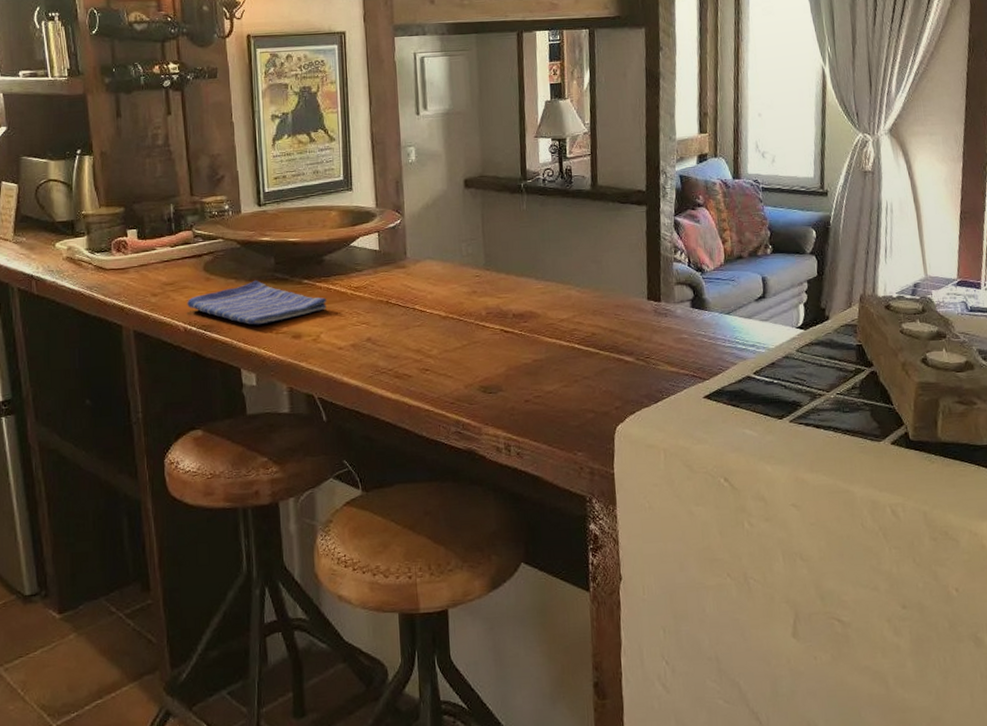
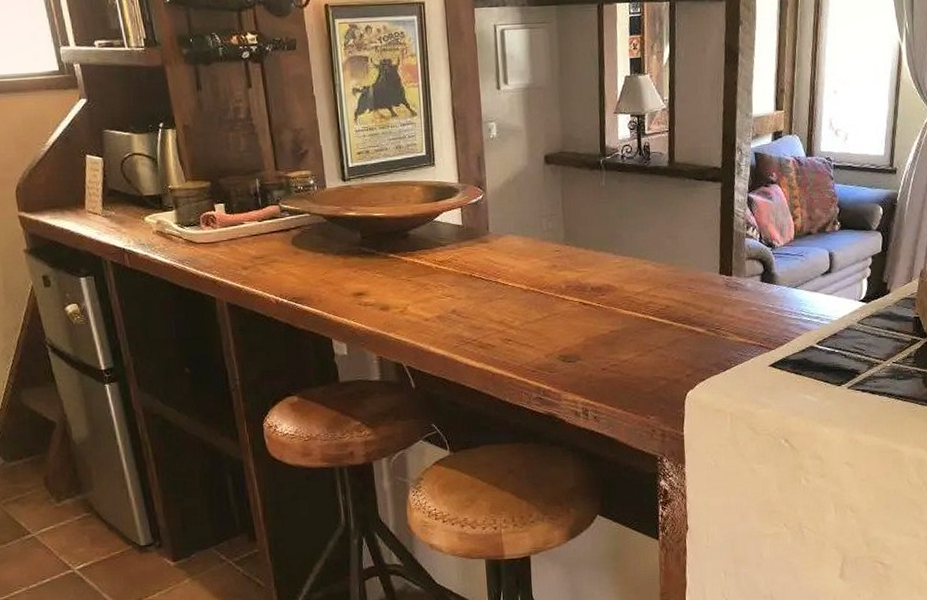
dish towel: present [187,281,327,325] -> none [277,254,413,298]

